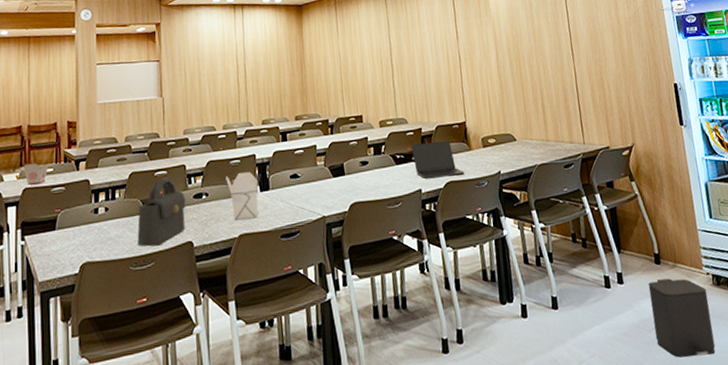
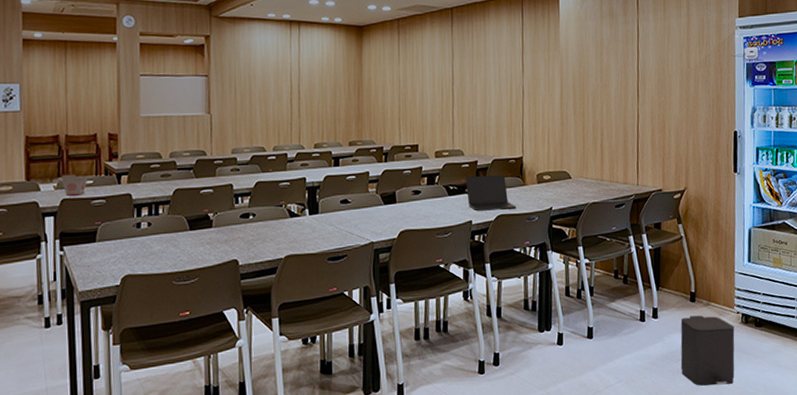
handbag: present [137,176,186,247] -> none [181,195,232,263]
takeout container: present [225,171,260,220] -> none [274,194,309,241]

